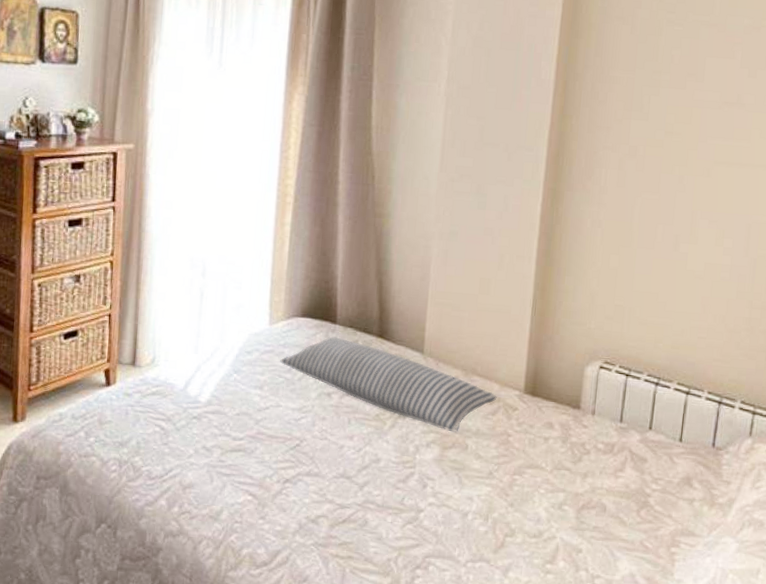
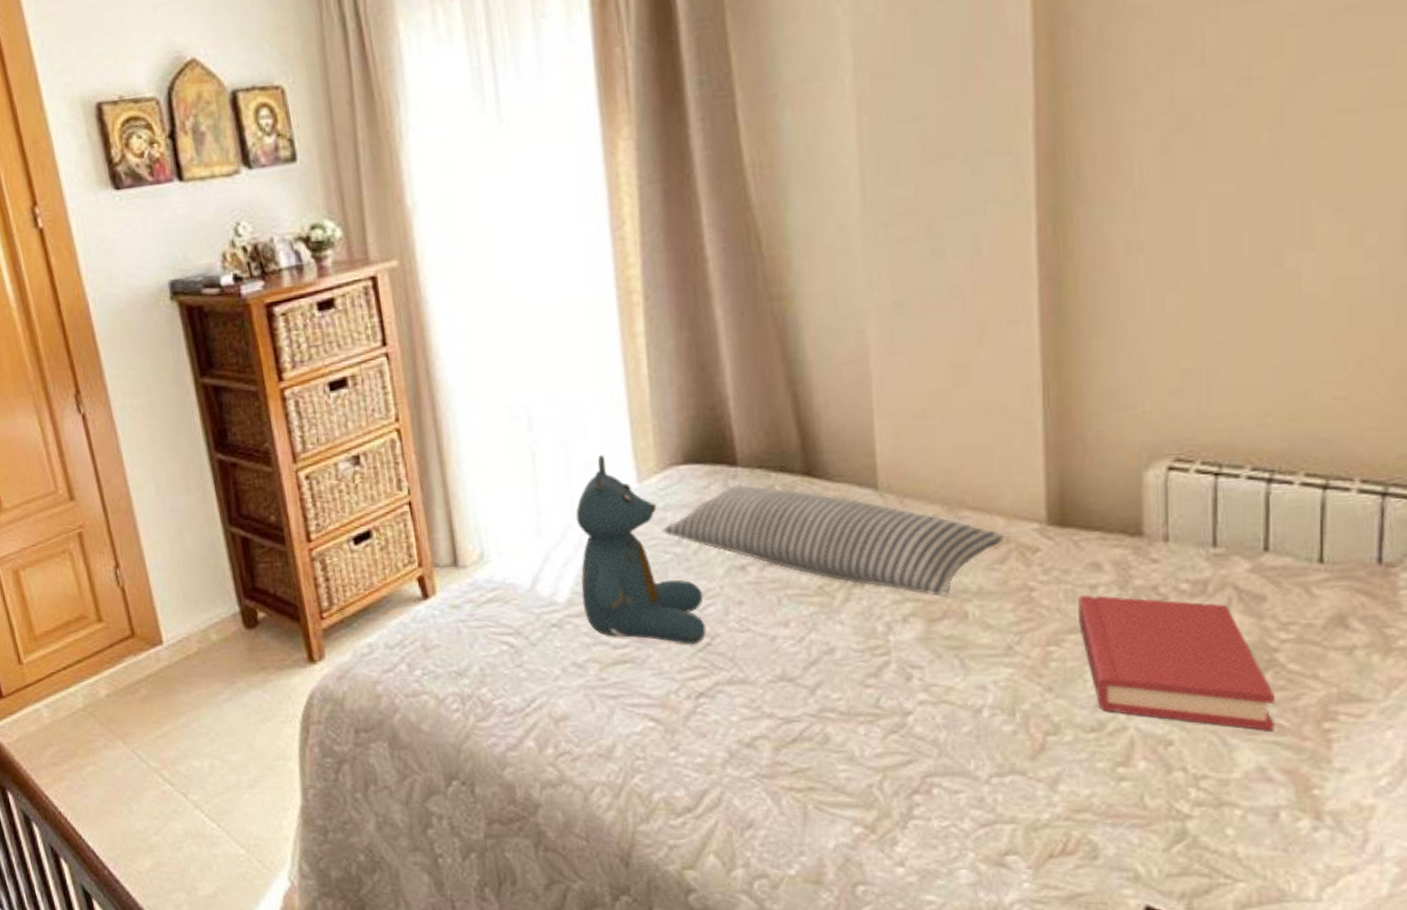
teddy bear: none [217,302,300,444] -> present [575,455,706,644]
hardback book: none [535,443,645,550] -> present [1078,594,1274,731]

